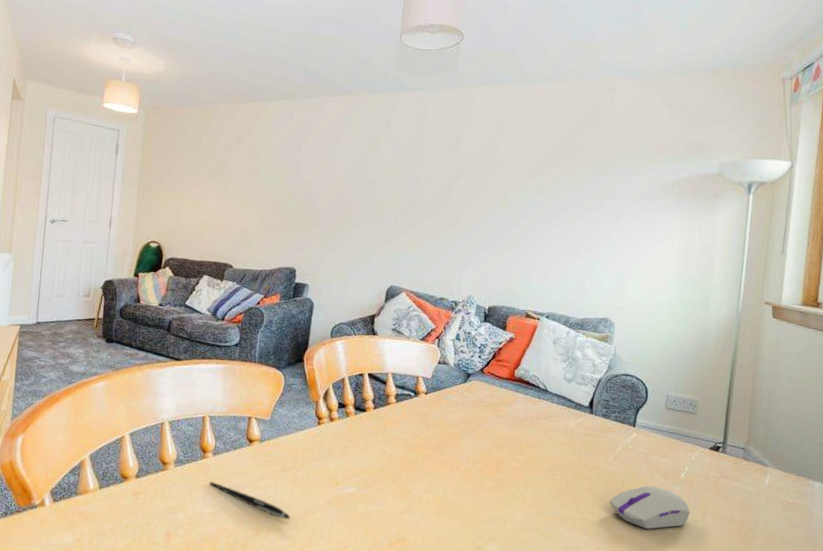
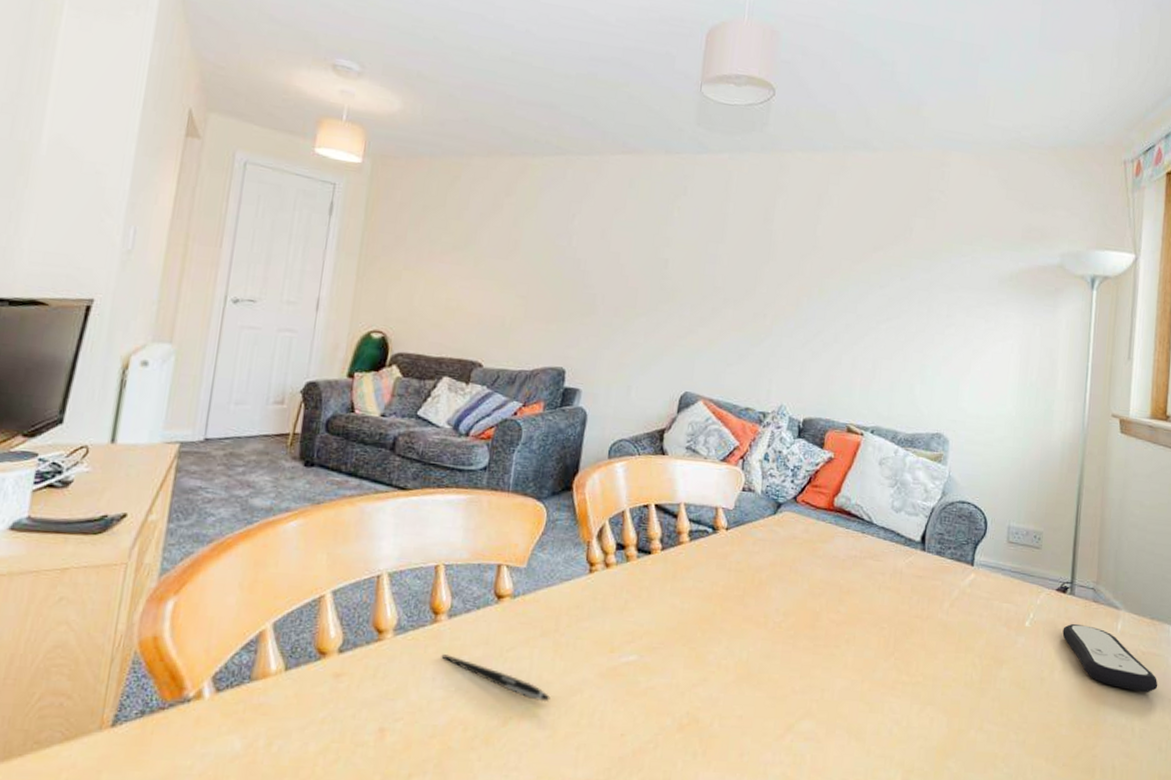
computer mouse: present [610,486,691,529] -> none [945,638,1037,692]
remote control: none [714,477,802,537] -> present [1062,624,1158,693]

